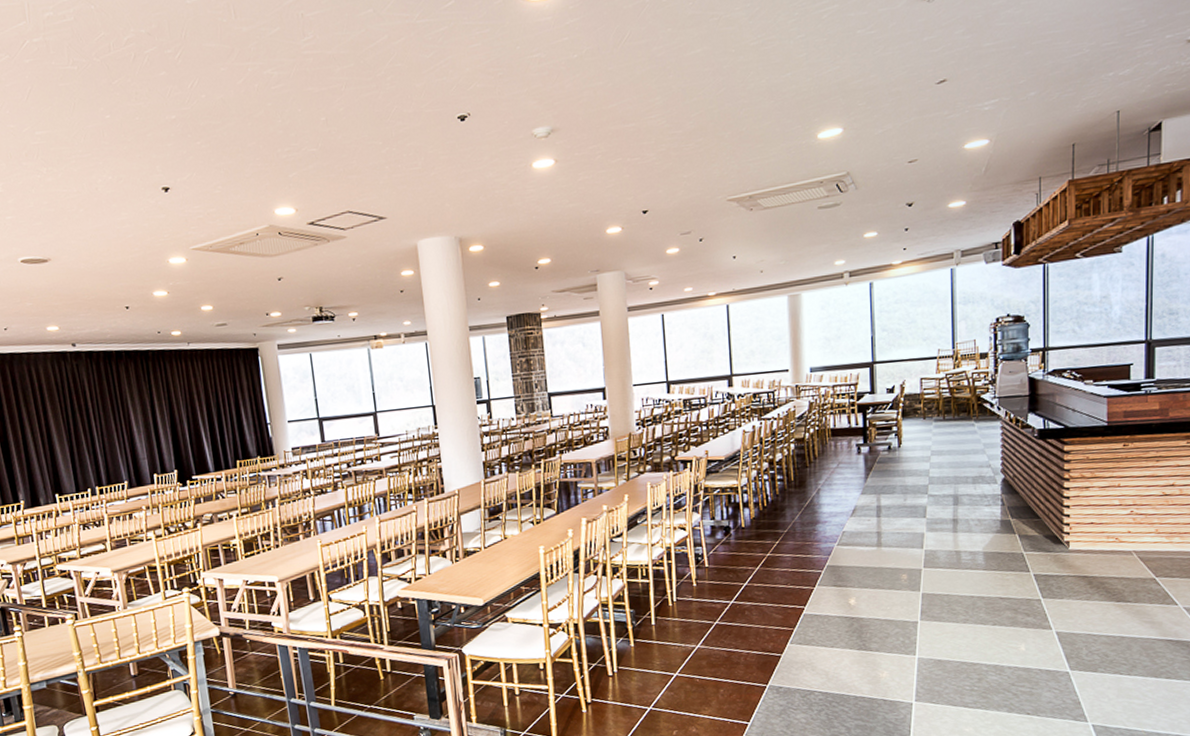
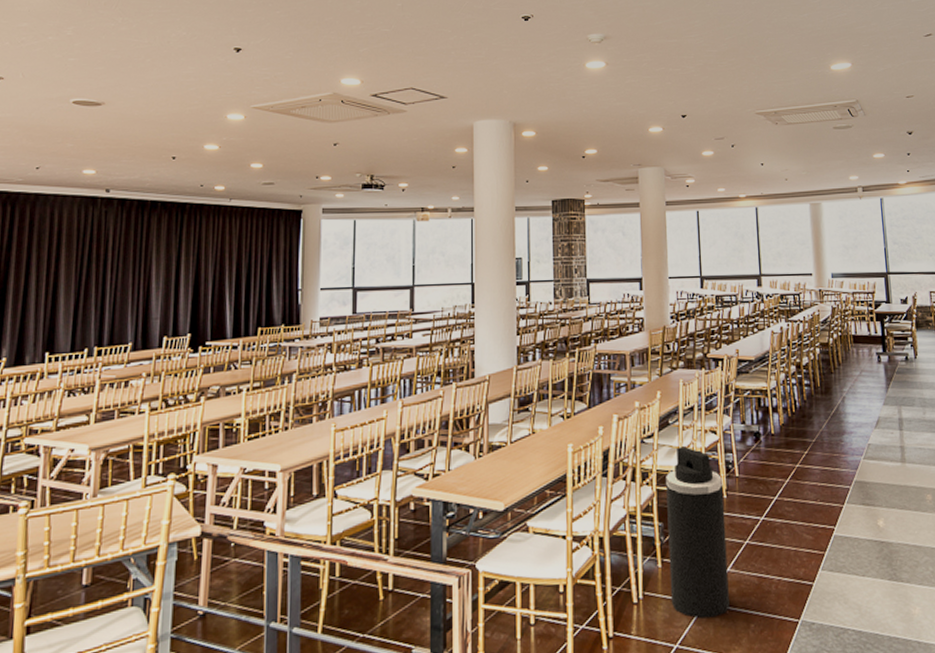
trash can: none [636,543,700,687] -> present [666,446,730,619]

